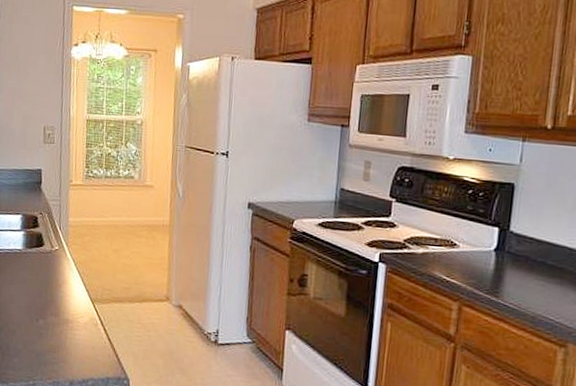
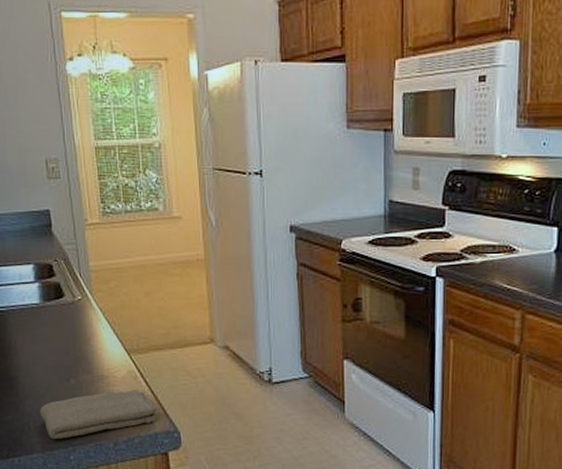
washcloth: none [9,334,112,373] -> present [39,389,158,440]

